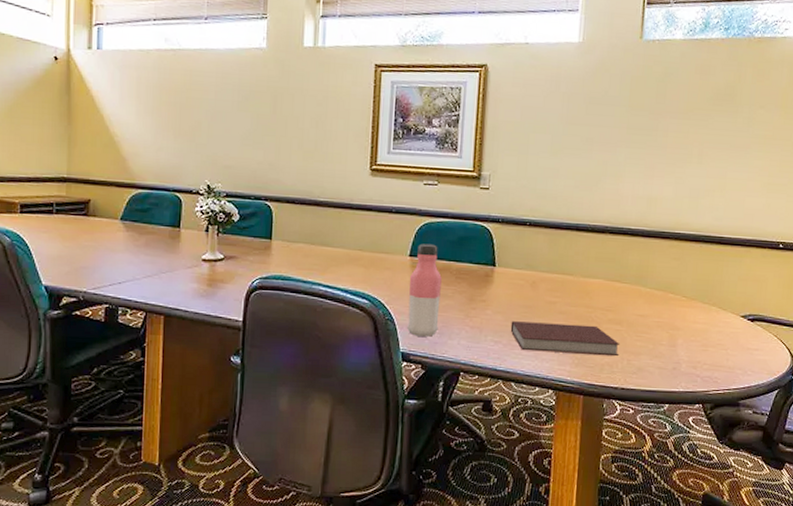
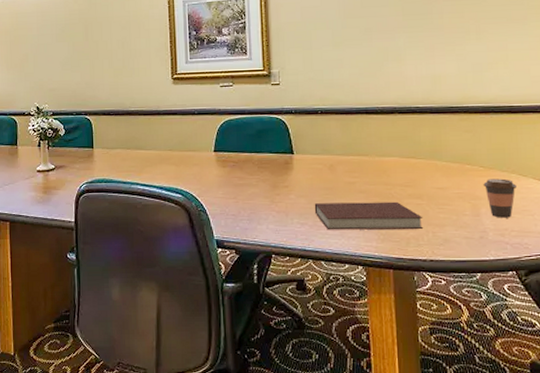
water bottle: present [407,243,442,337] -> none [216,139,247,224]
coffee cup: none [683,310,715,351] -> present [483,178,516,218]

